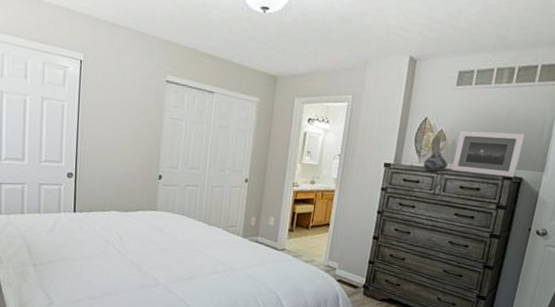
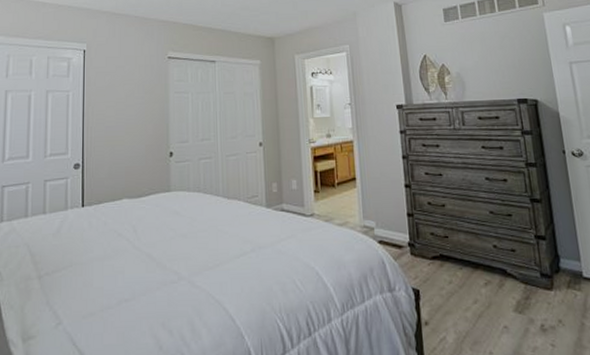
decorative vase: present [423,137,448,173] -> none [434,72,460,107]
picture frame: present [450,130,525,178] -> none [461,56,530,104]

